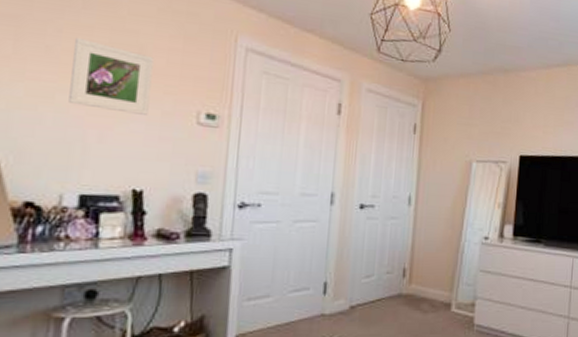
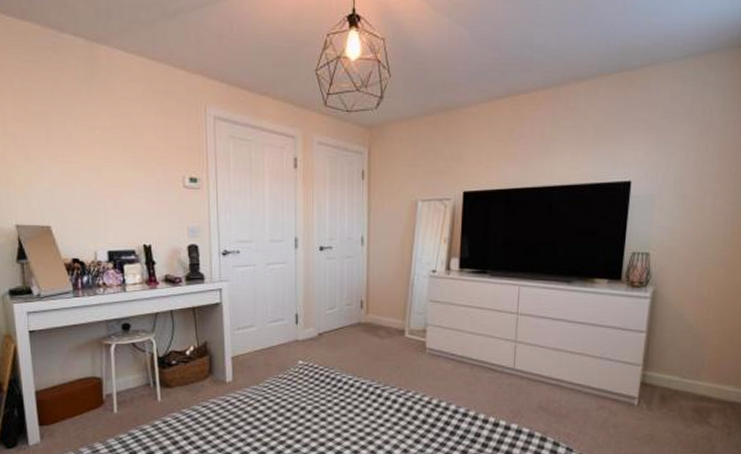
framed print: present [69,37,154,115] -> none [87,124,147,183]

